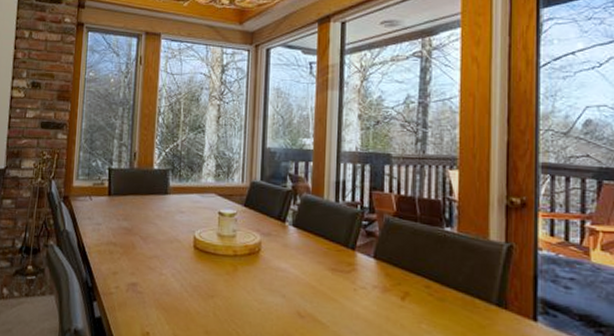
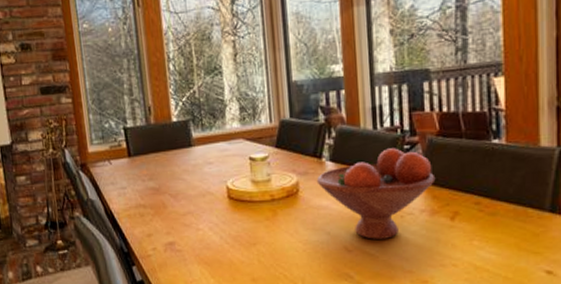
fruit bowl: none [278,222,390,310] -> present [316,148,436,239]

